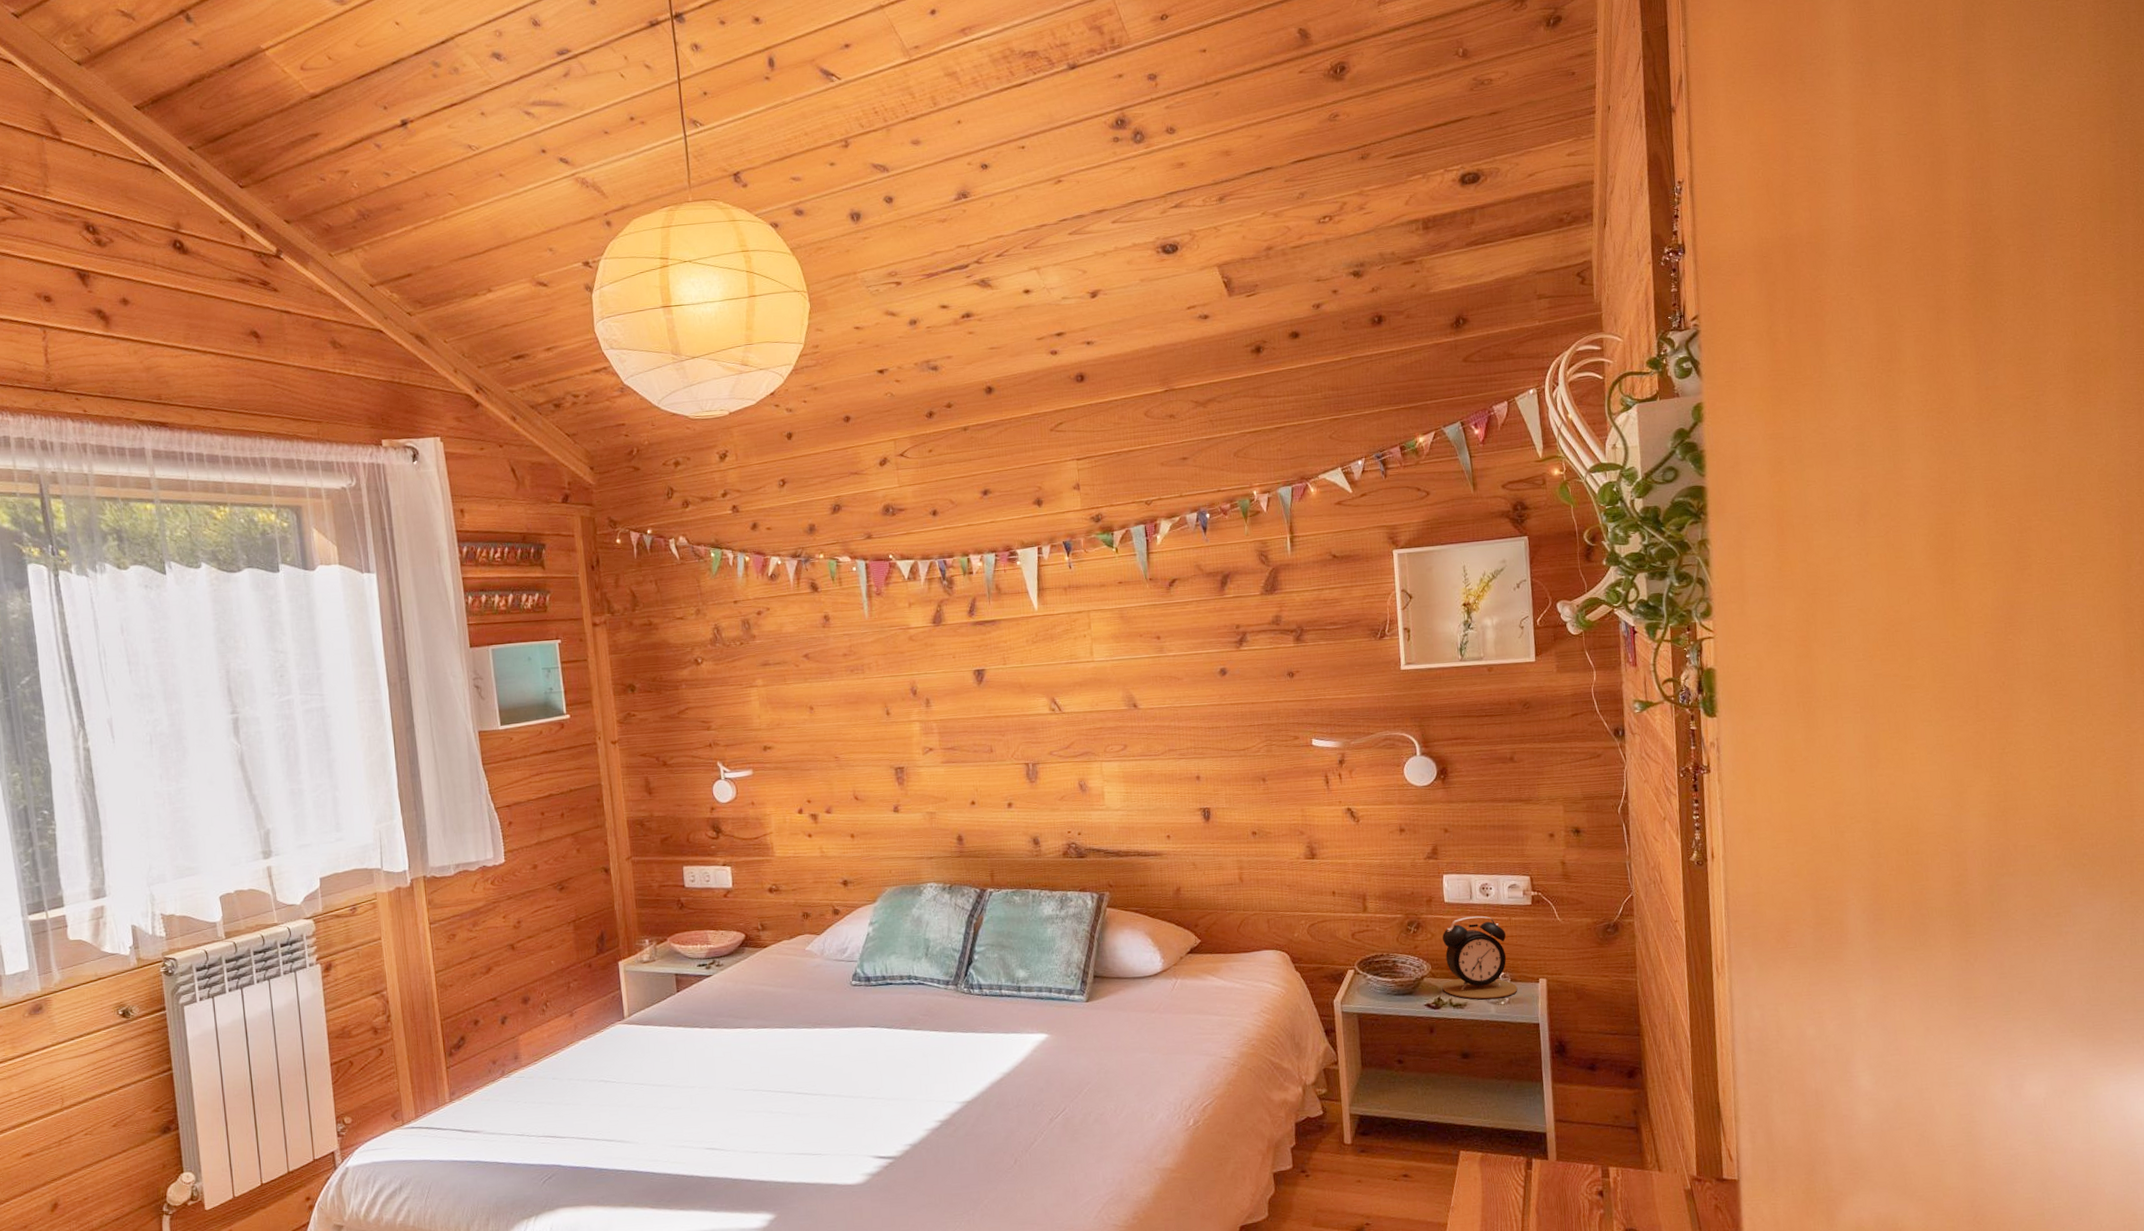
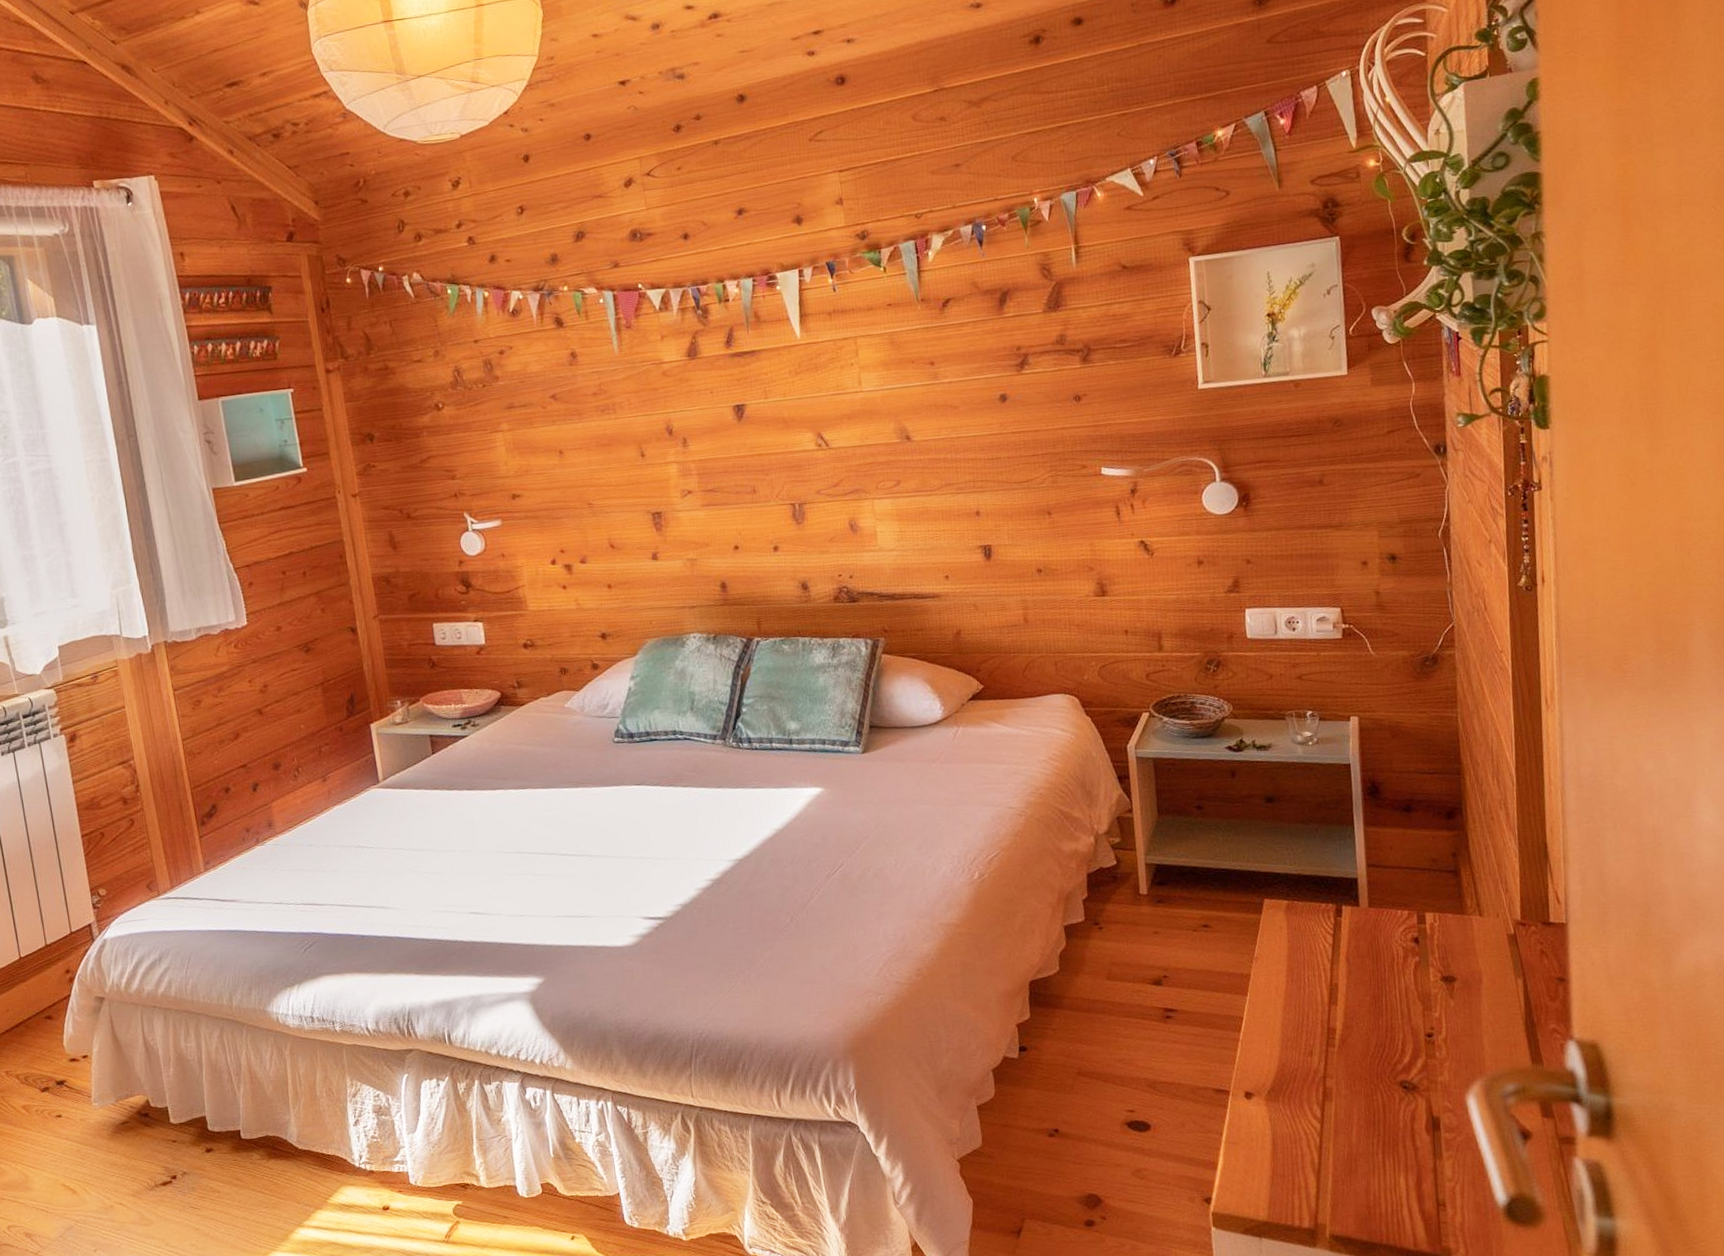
alarm clock: present [1442,916,1518,1000] -> none [1244,651,1327,741]

